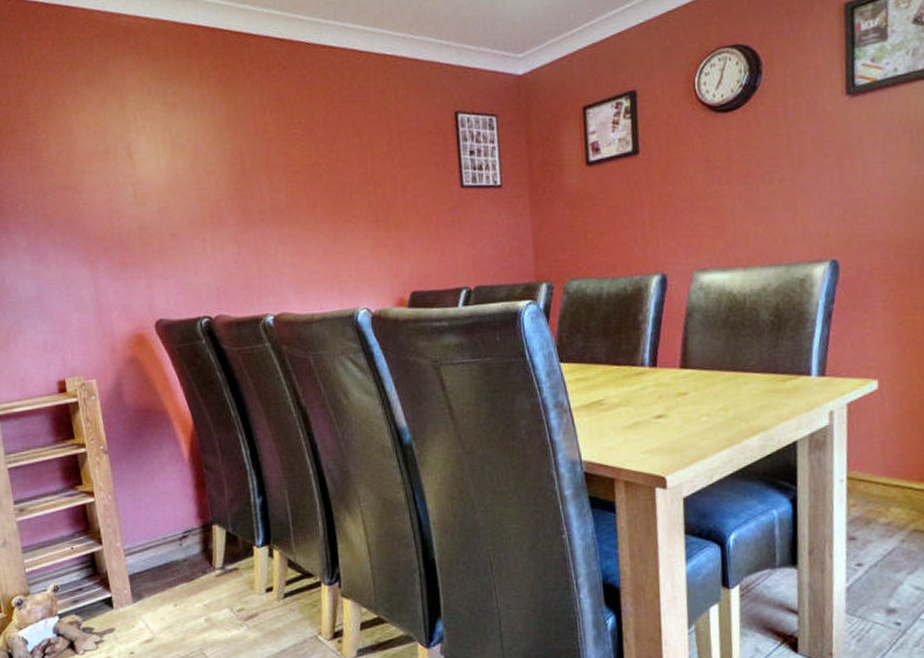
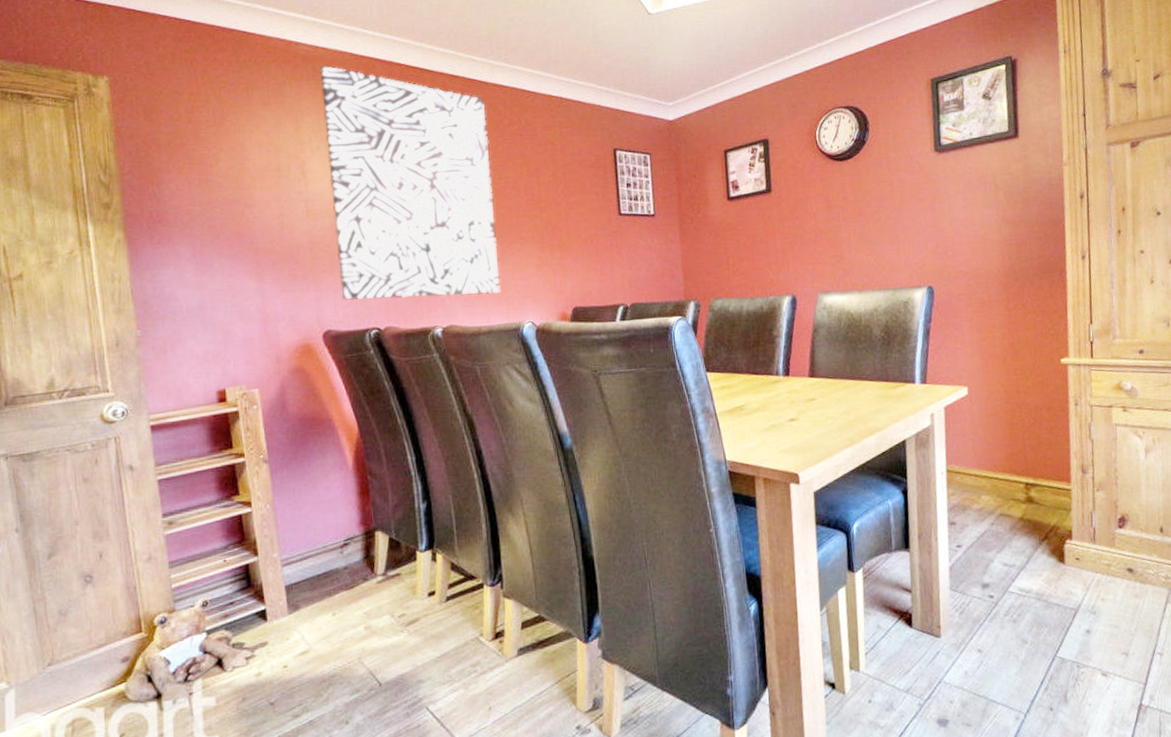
wall art: none [142,36,334,288] -> present [320,65,501,300]

